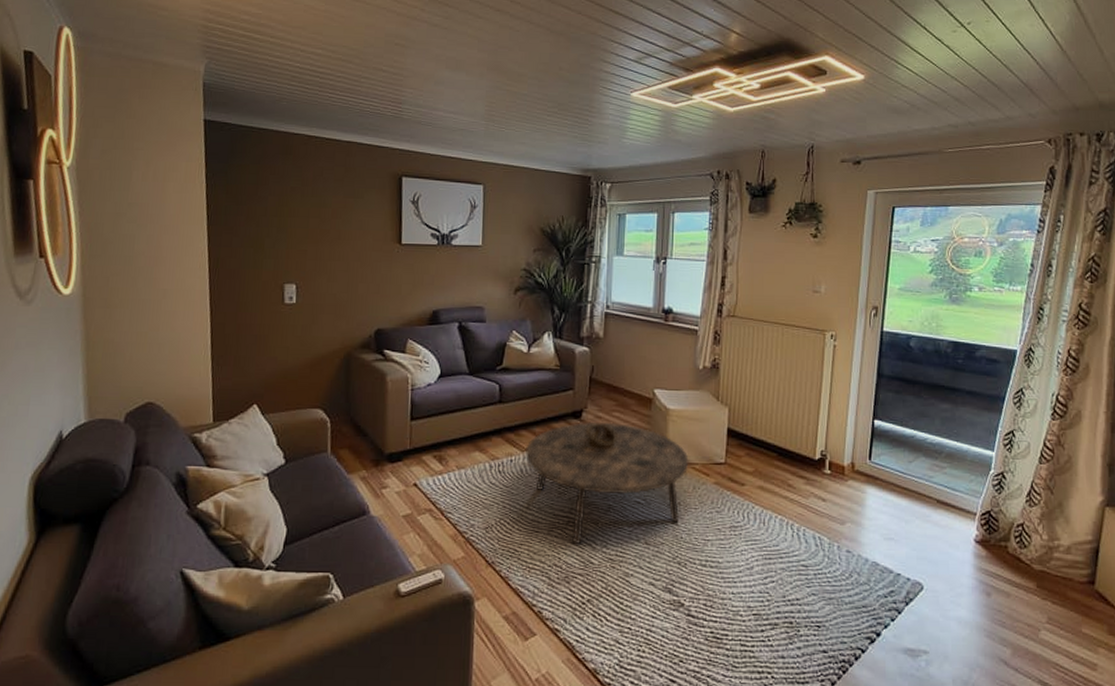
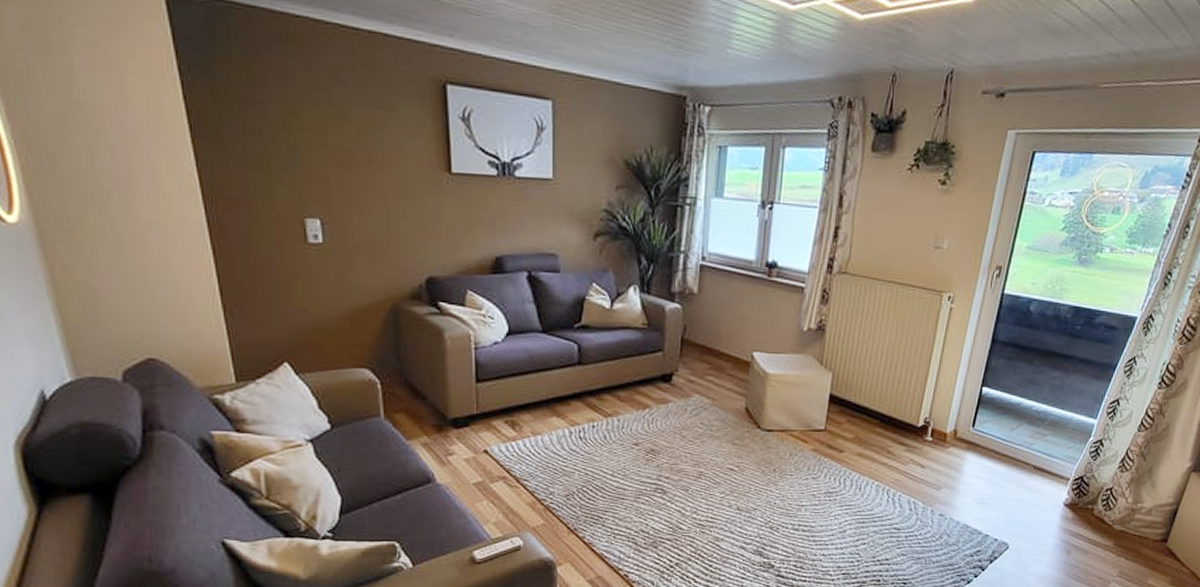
coffee table: present [525,421,689,545] -> none [609,386,787,511]
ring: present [585,423,618,452] -> none [675,387,711,418]

